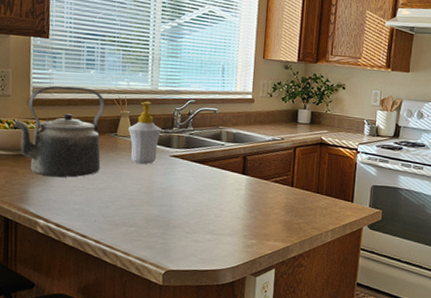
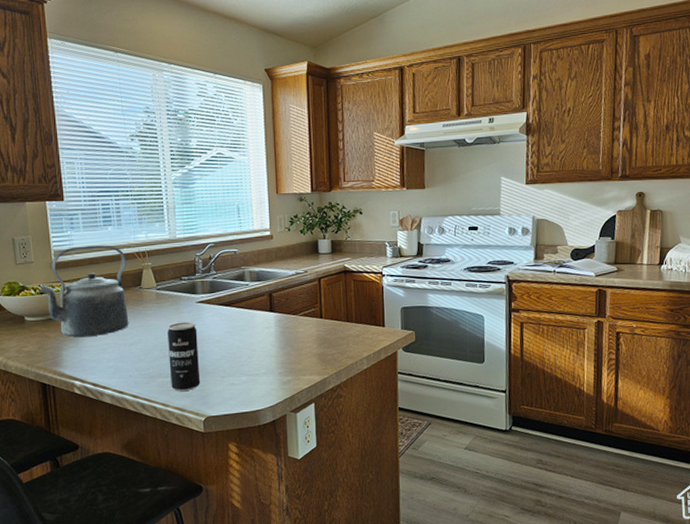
soap bottle: present [127,101,162,164] -> none [151,250,186,313]
beverage can: none [135,173,168,242] -> present [167,321,201,391]

